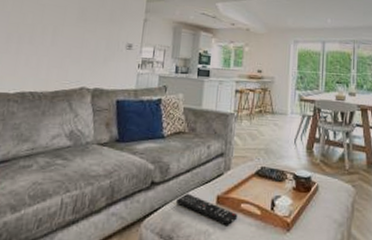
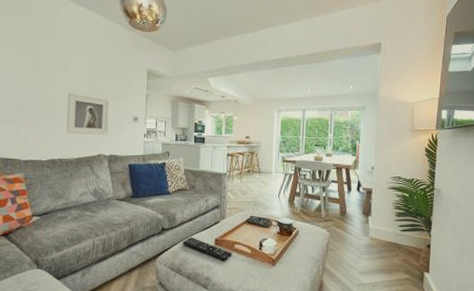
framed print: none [43,13,100,65] -> present [66,93,109,135]

